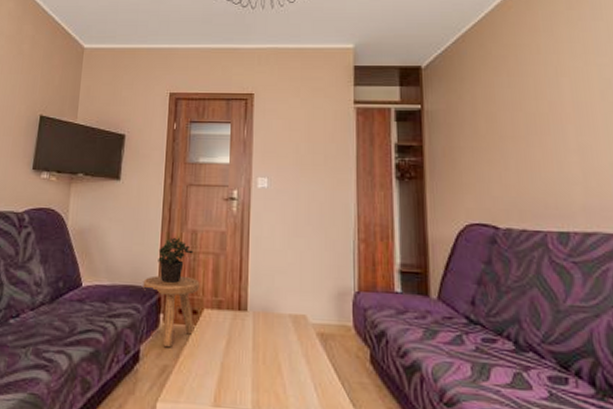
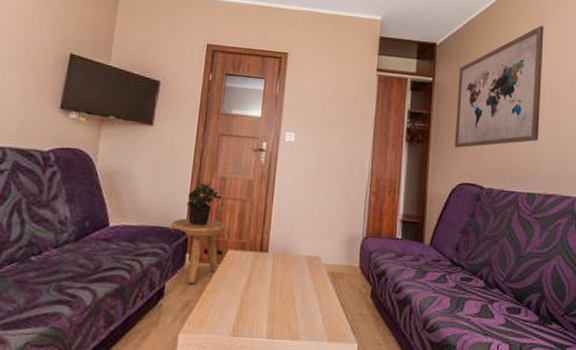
wall art: none [452,32,566,183] -> present [455,26,544,148]

